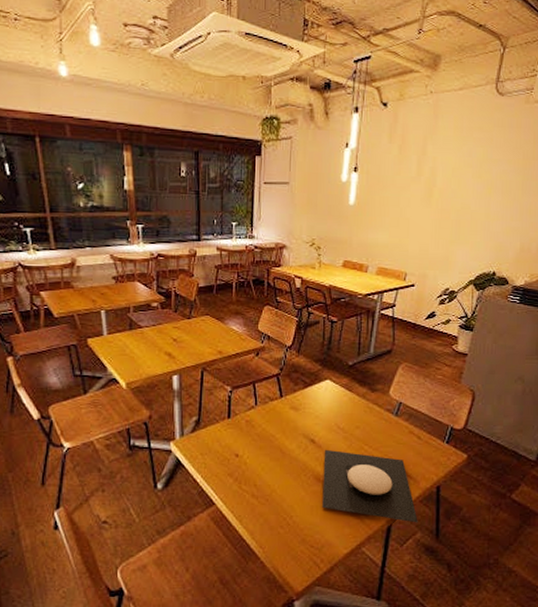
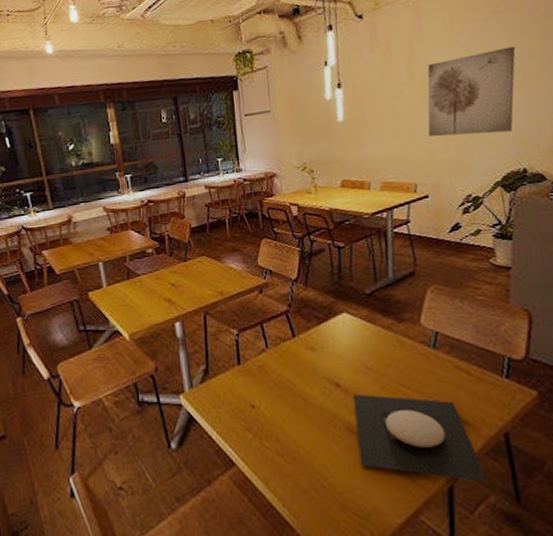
wall art: none [425,160,508,237] -> present [427,46,516,137]

